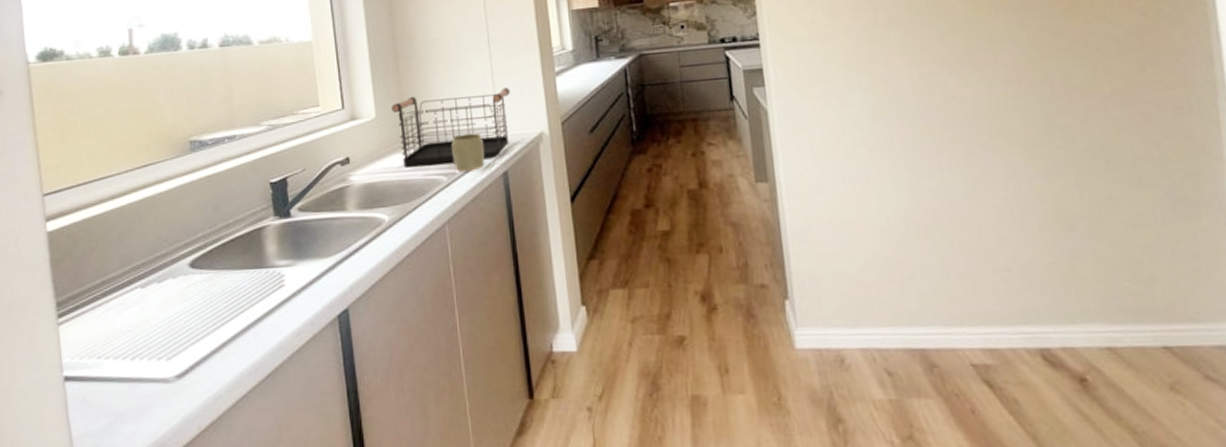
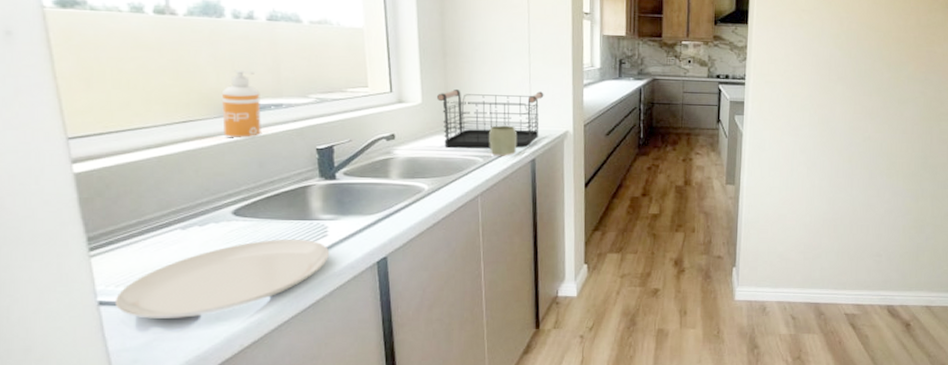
plate: none [78,291,288,396] -> present [114,238,330,319]
soap dispenser: none [178,103,216,180] -> present [221,70,261,139]

